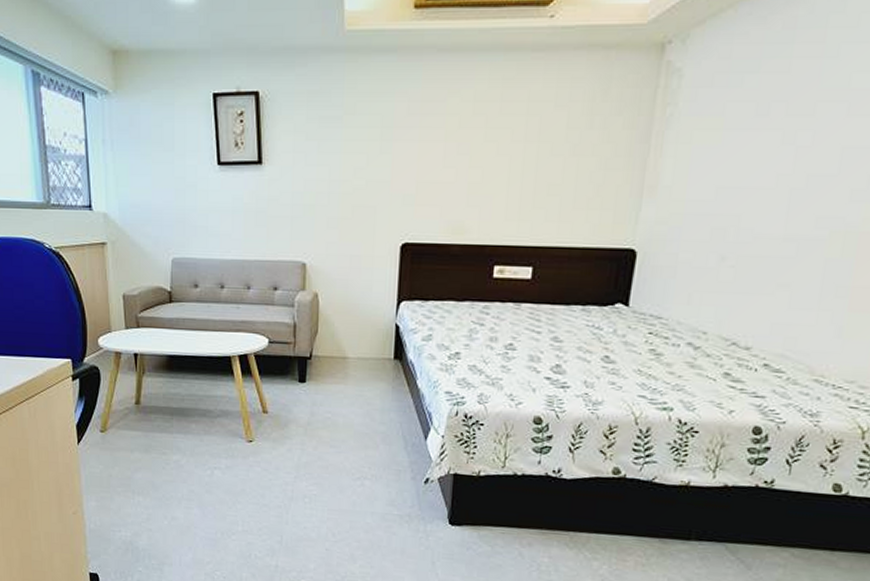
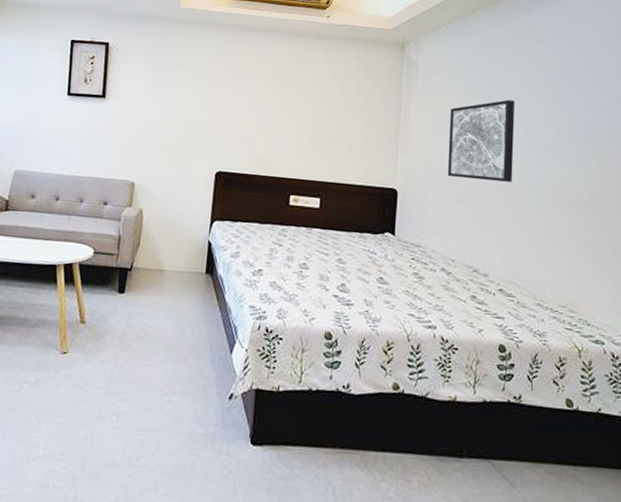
wall art: none [709,112,829,230] -> present [447,99,515,182]

